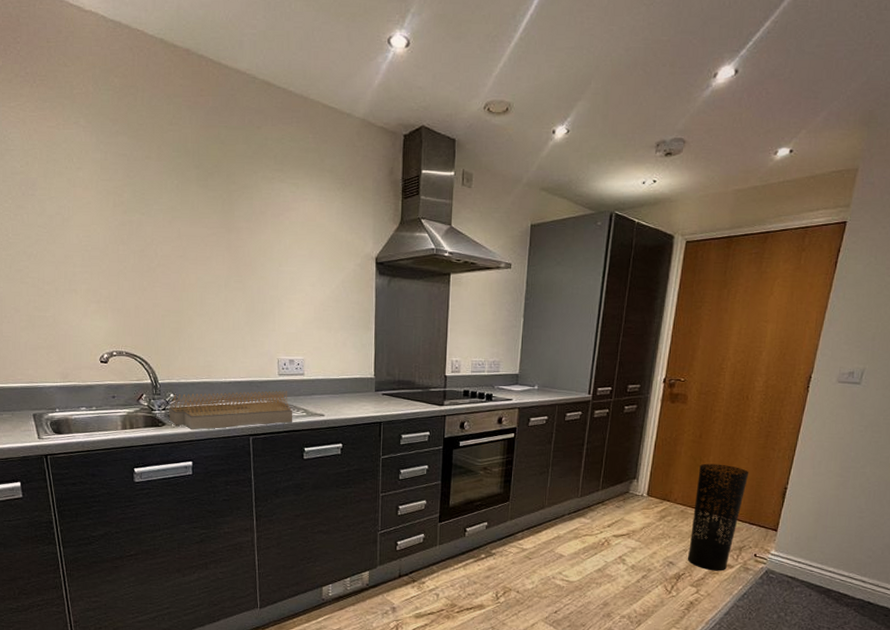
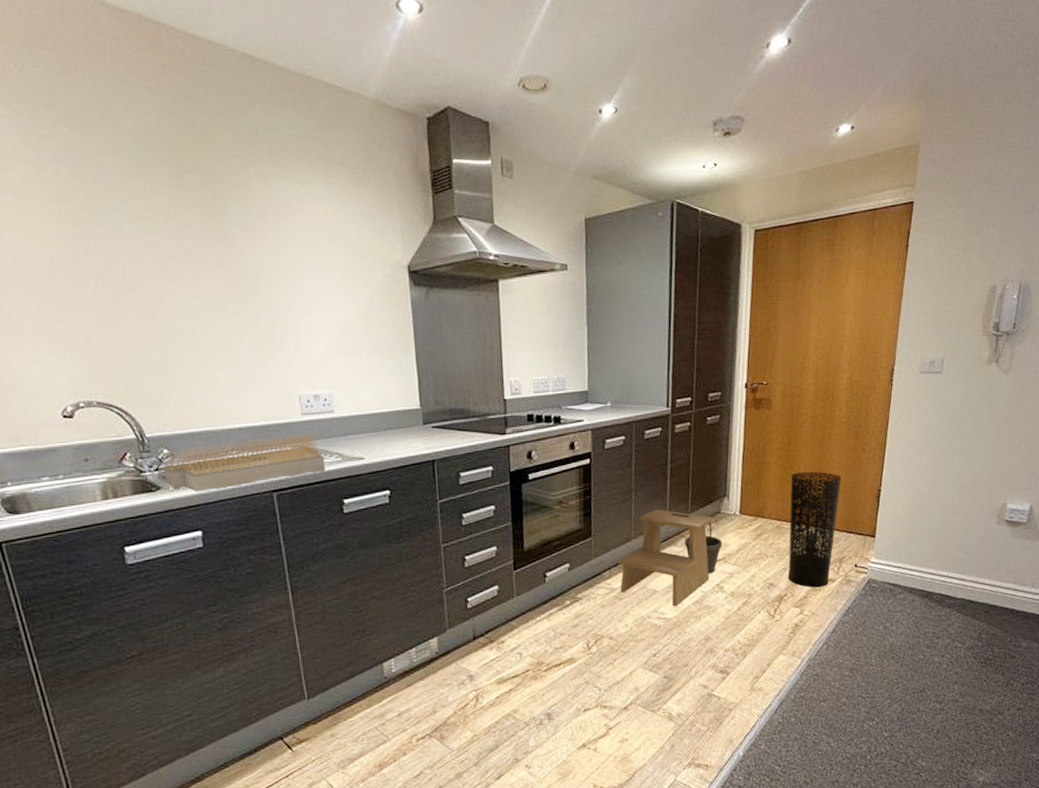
step stool: none [530,483,622,571] -> present [617,509,713,606]
bucket: none [593,500,629,547] -> present [685,522,723,574]

